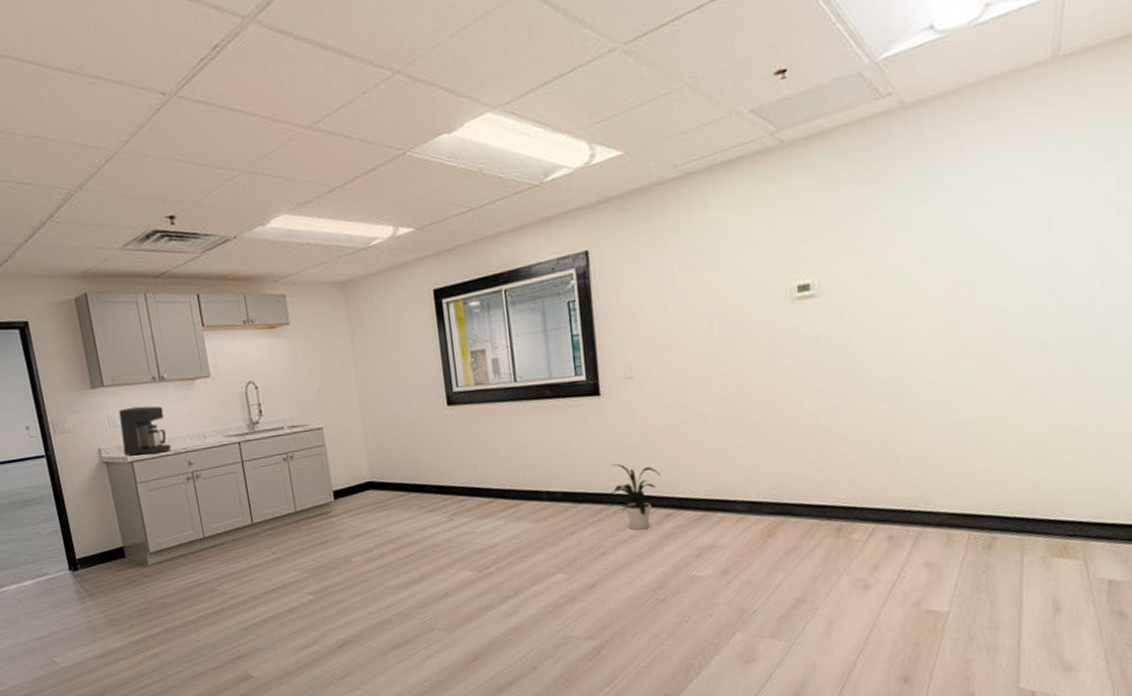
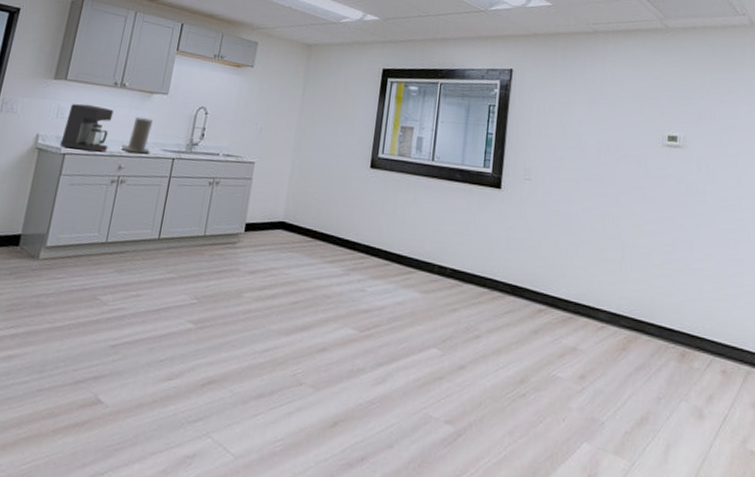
paper towel: none [182,406,214,446] -> present [120,116,153,154]
house plant: present [609,463,661,530] -> none [492,252,540,320]

